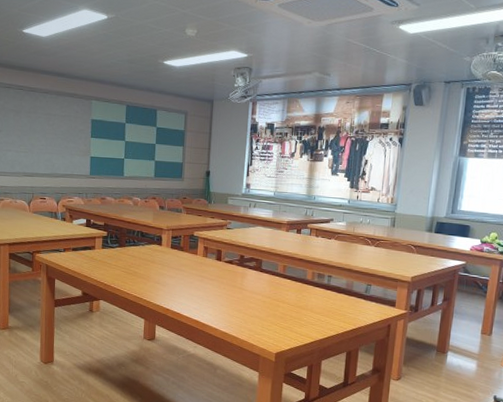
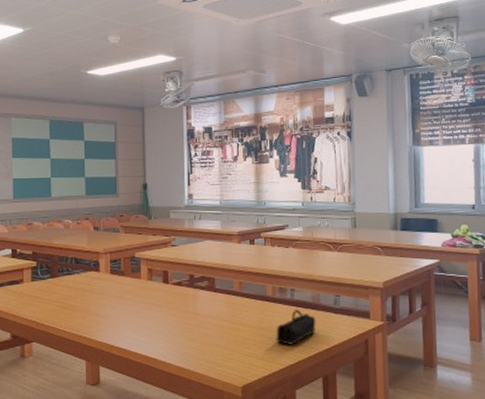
pencil case: none [310,293,347,323] -> present [276,309,316,345]

